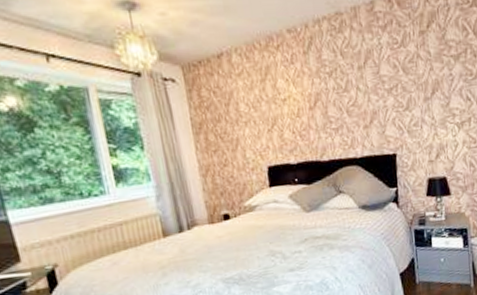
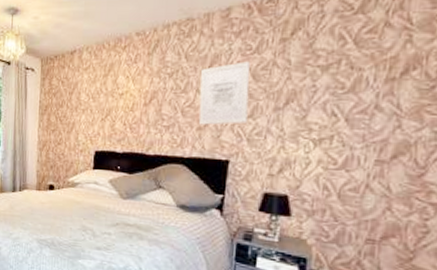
wall art: none [358,55,405,123] -> present [198,61,250,125]

